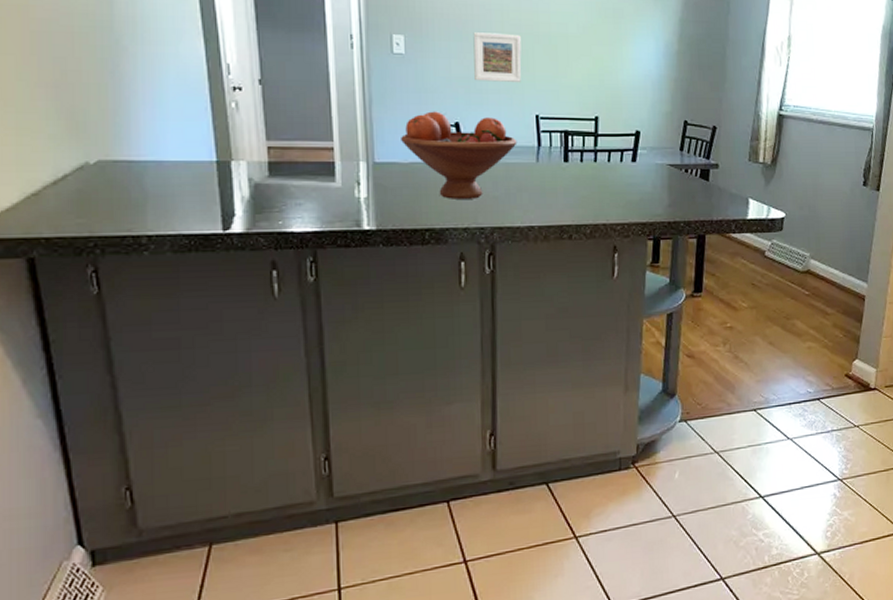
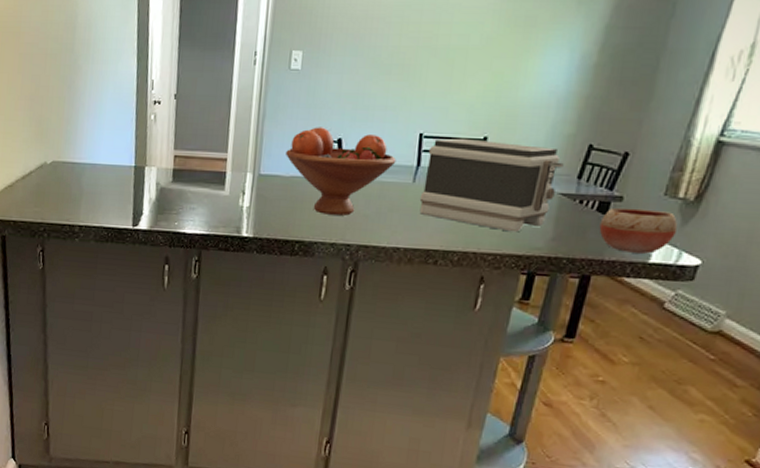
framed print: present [473,32,522,82] -> none [363,47,417,98]
toaster: none [545,118,667,202] -> present [419,138,564,232]
bowl: none [704,173,763,212] -> present [599,207,677,254]

